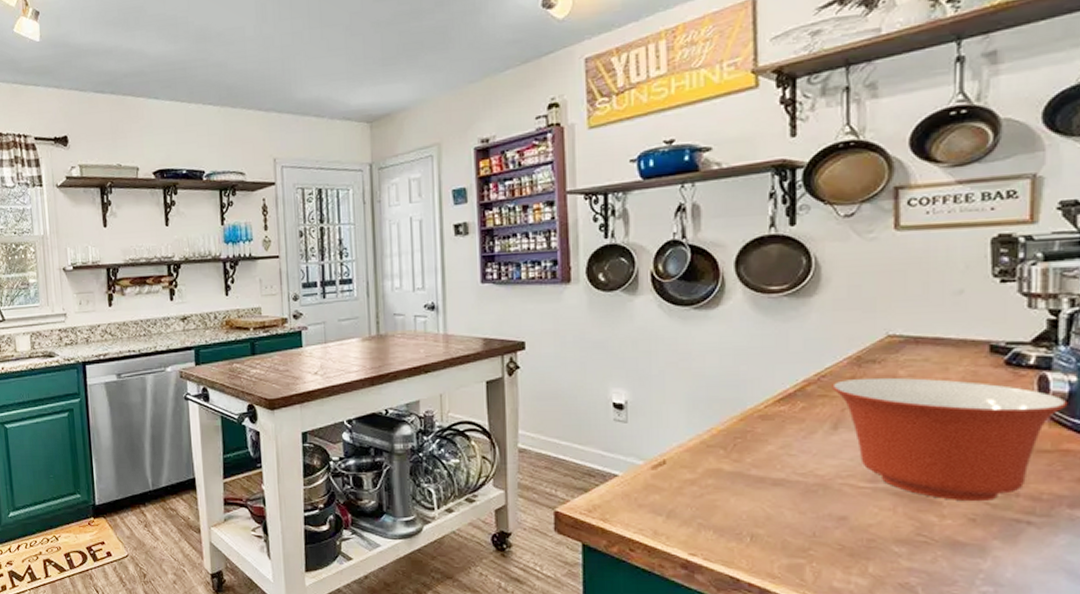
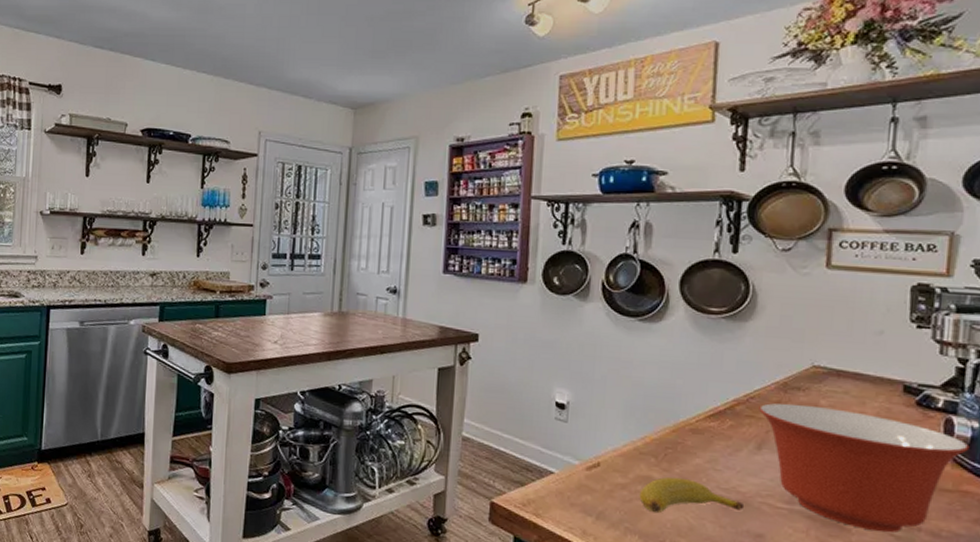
banana: none [710,467,824,506] -> present [639,476,745,514]

